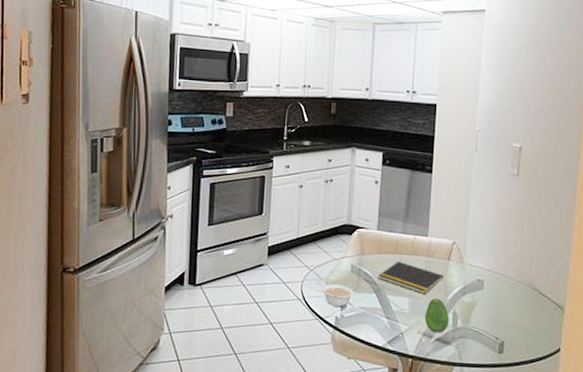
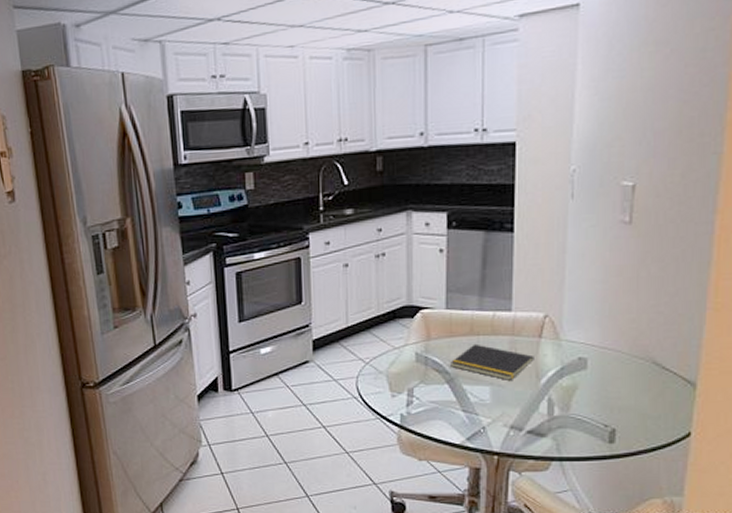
legume: present [321,283,354,308] -> none [381,376,421,404]
fruit: present [424,298,450,333] -> none [512,384,544,425]

